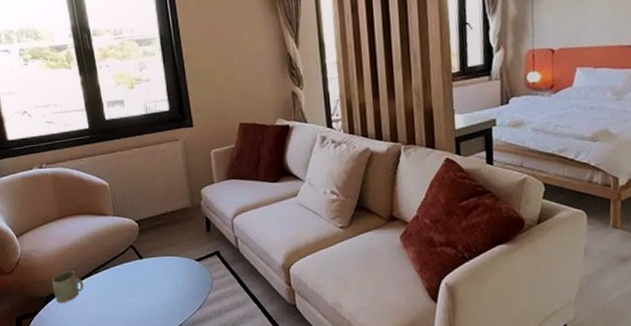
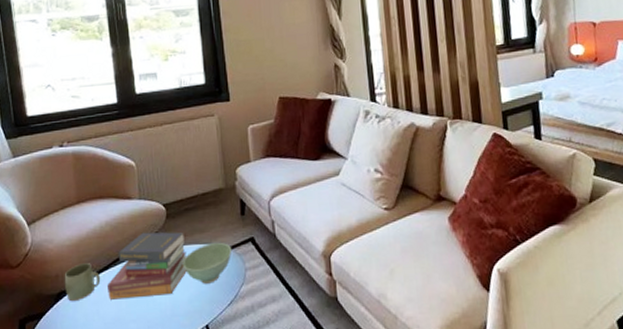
books: none [89,245,160,302] -> present [106,232,187,300]
bowl: none [155,254,200,291] -> present [182,242,232,284]

